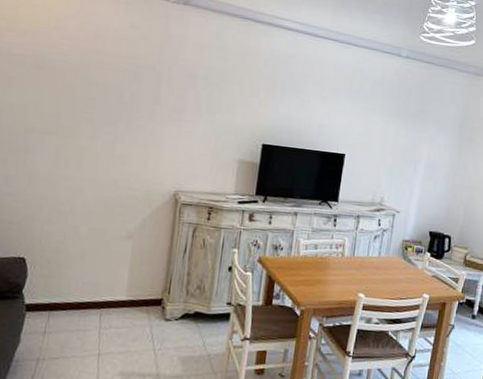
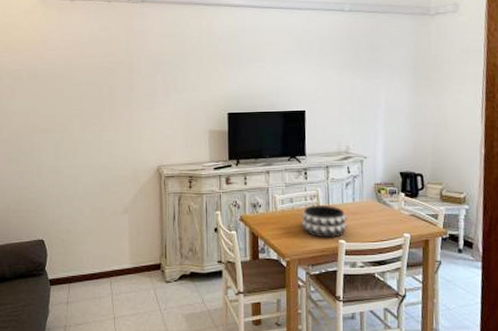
decorative bowl: none [322,254,371,291] -> present [301,205,348,238]

